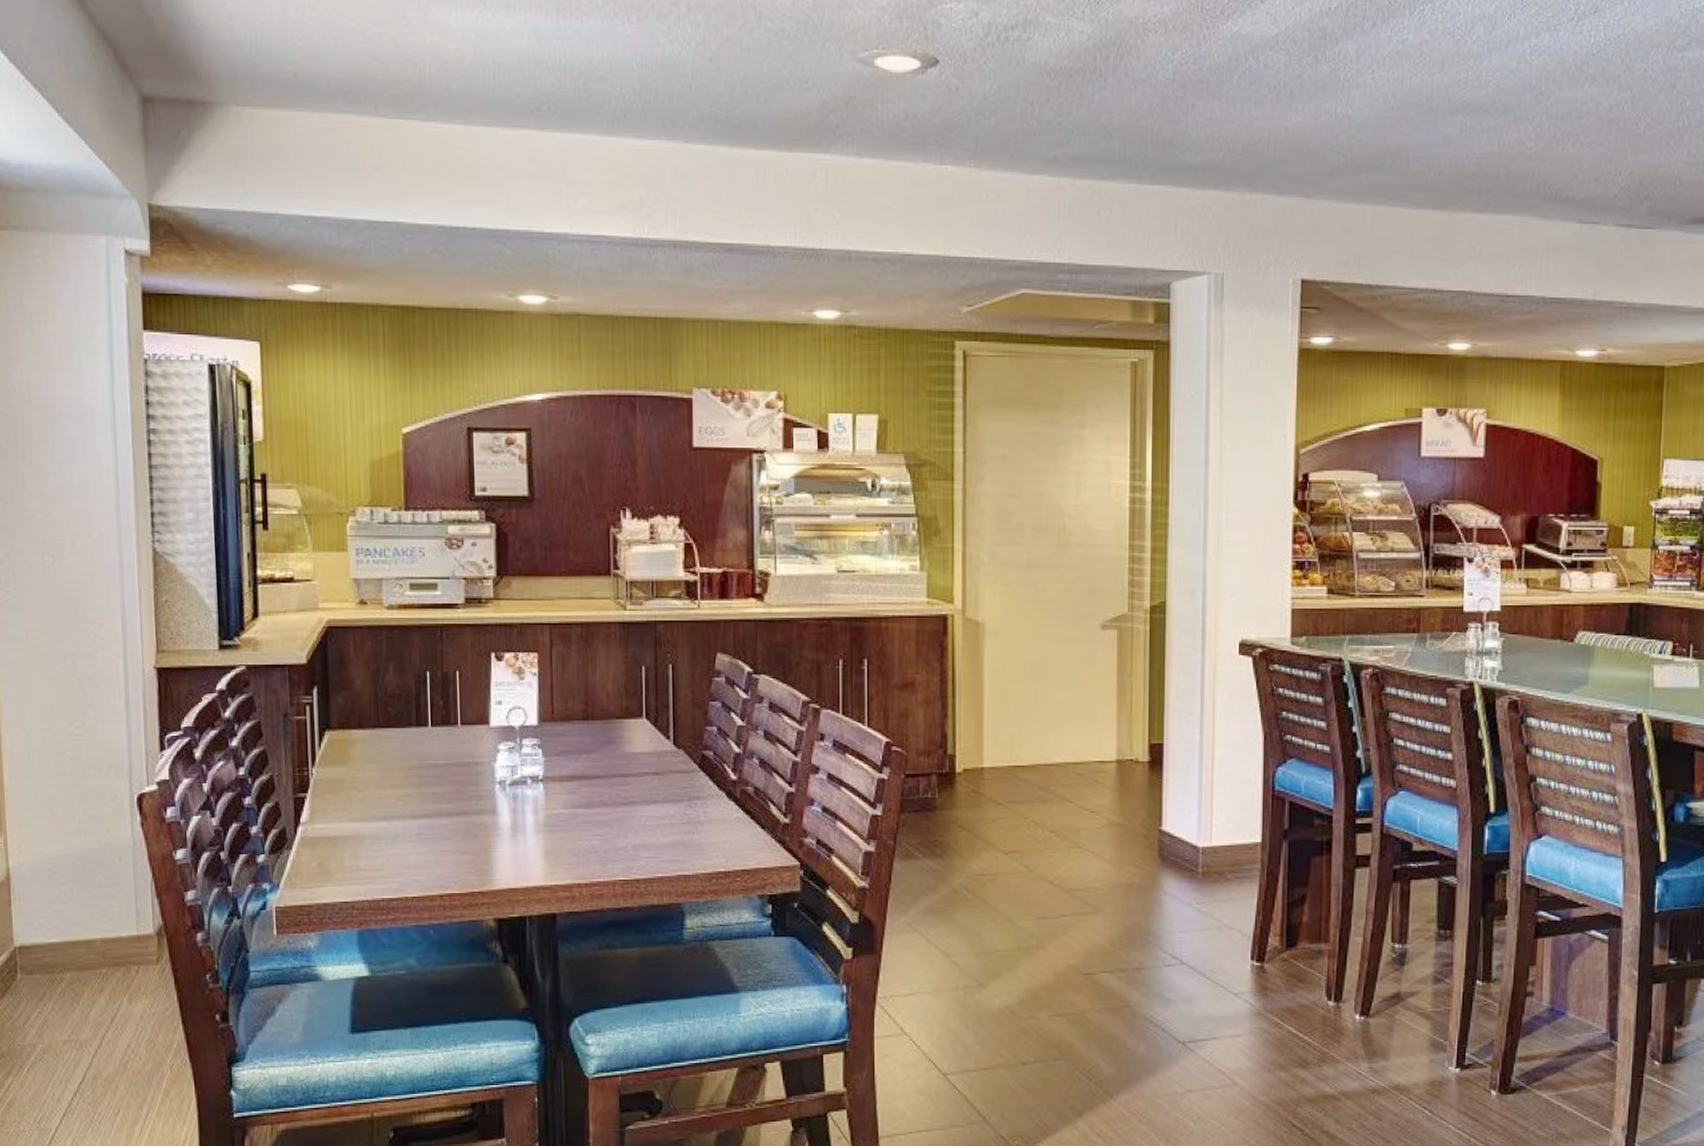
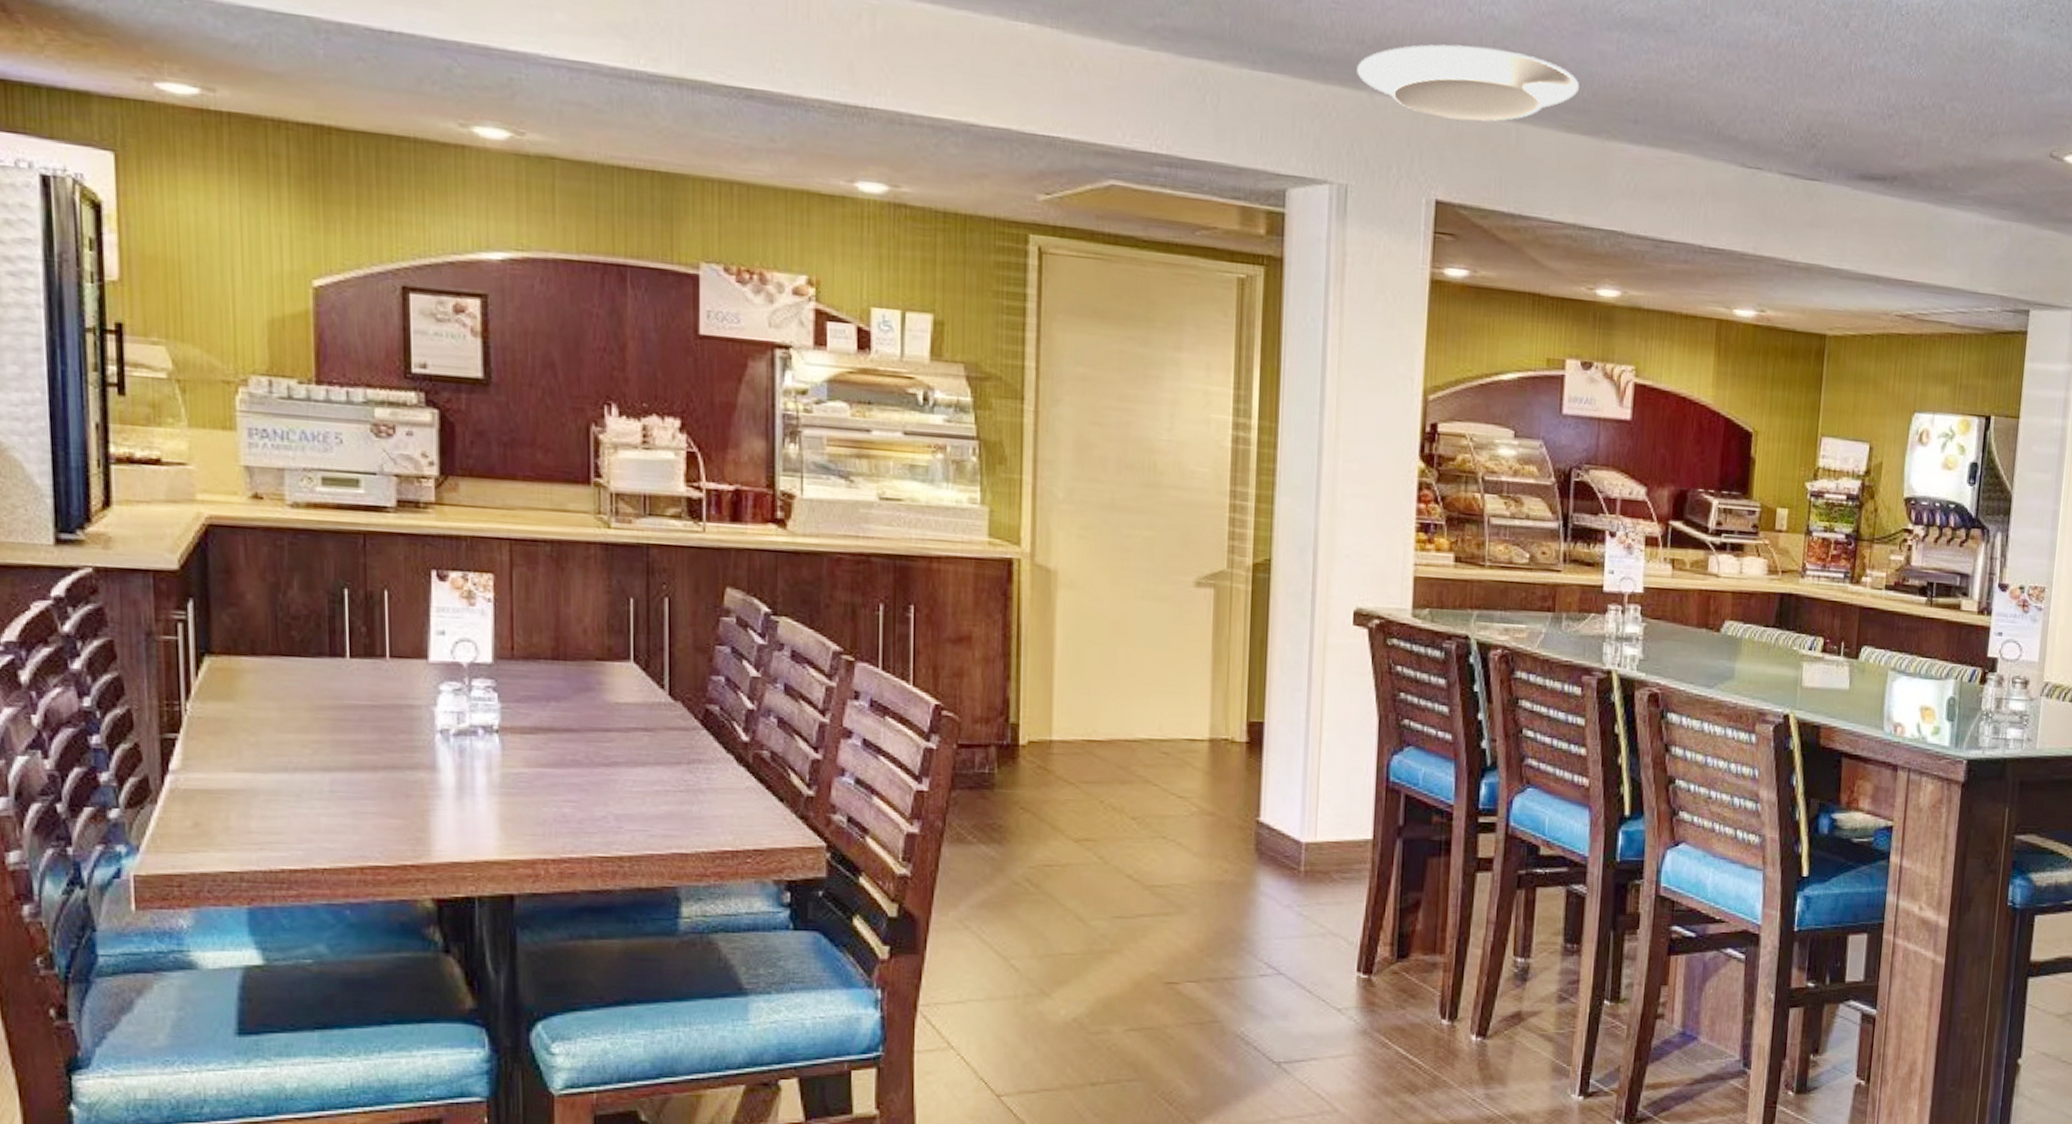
ceiling light: none [1229,142,1427,208] -> present [1357,44,1579,122]

